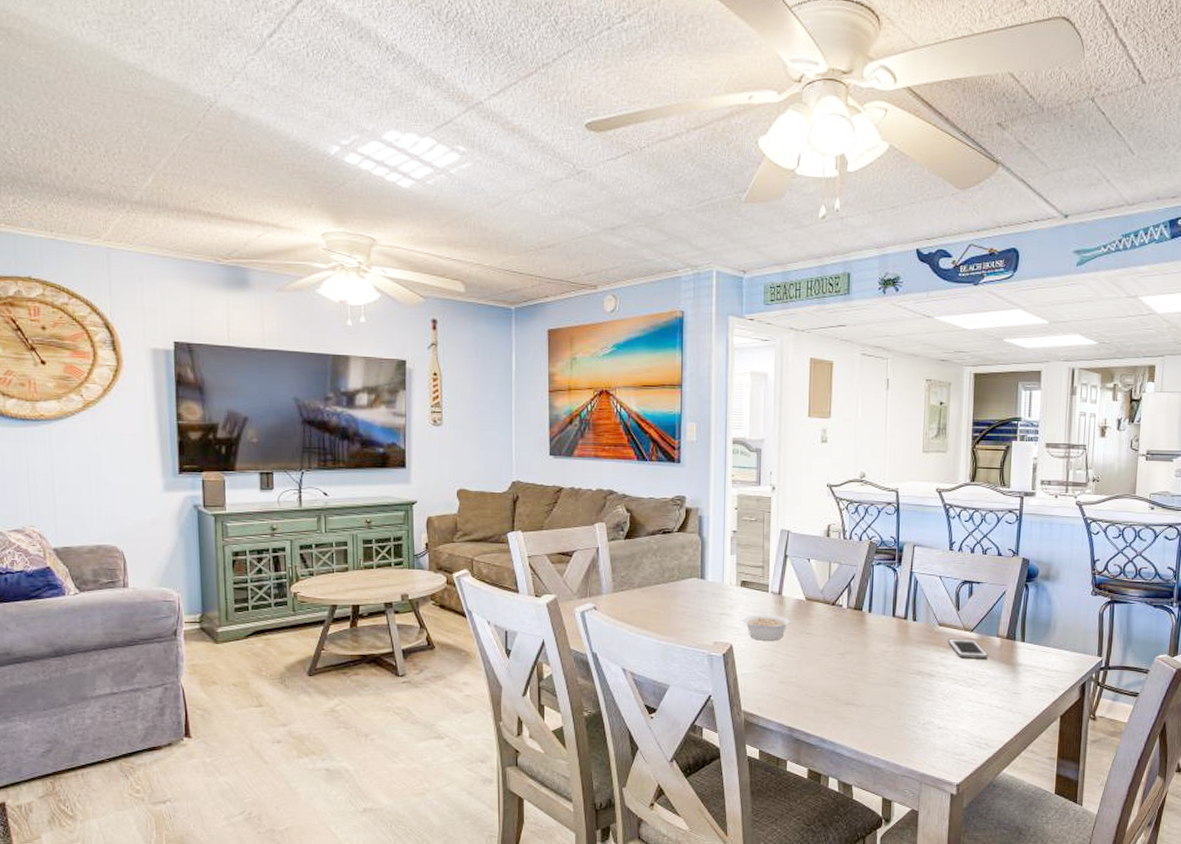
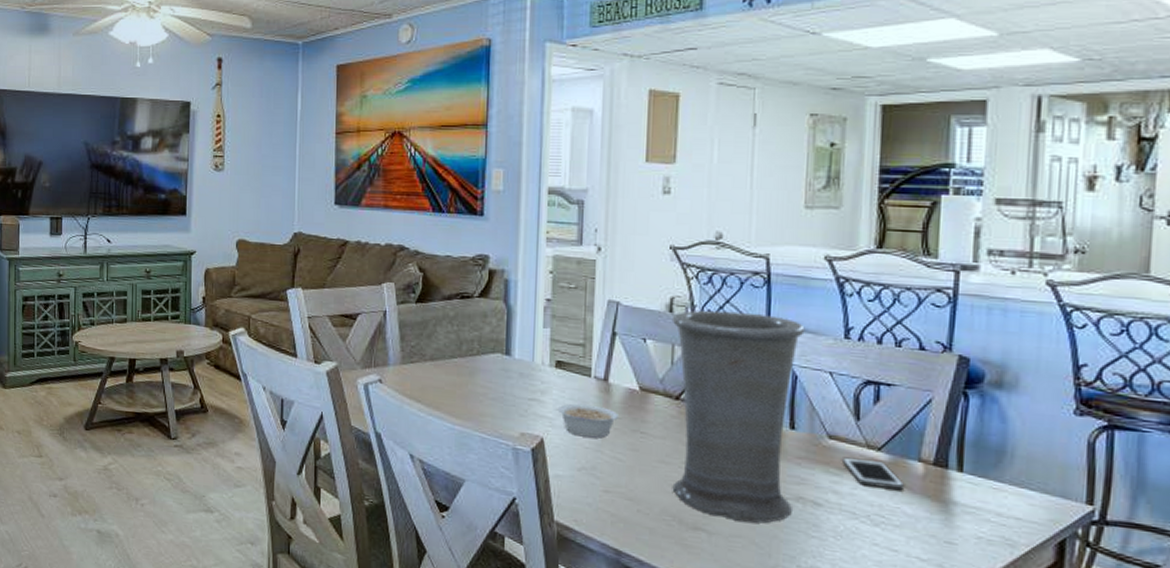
vase: none [829,534,923,694] -> present [671,310,805,524]

